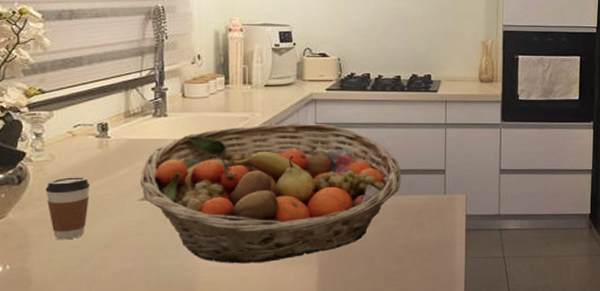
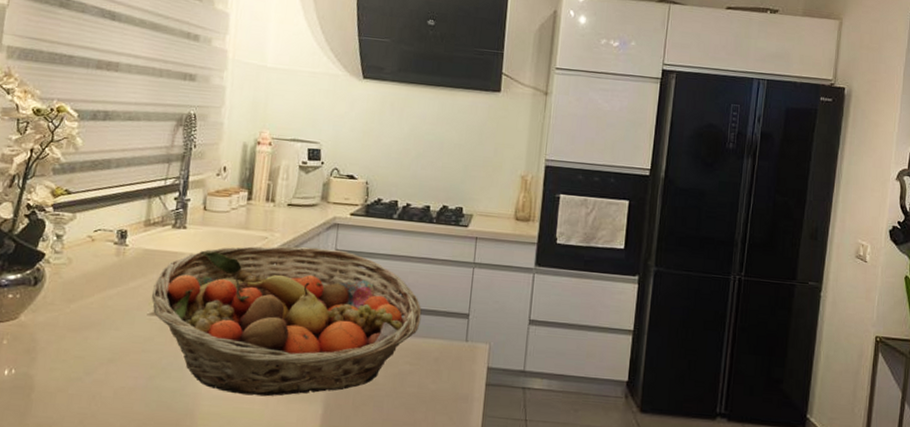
coffee cup: present [45,177,91,240] -> none [58,283,103,349]

